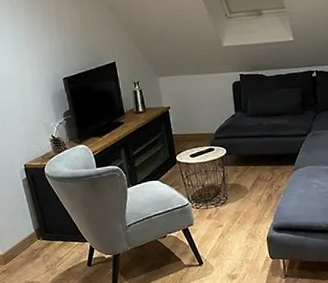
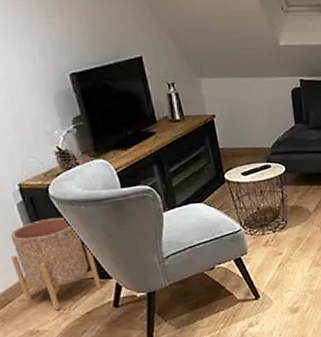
planter: none [16,191,80,266] -> present [10,217,102,311]

